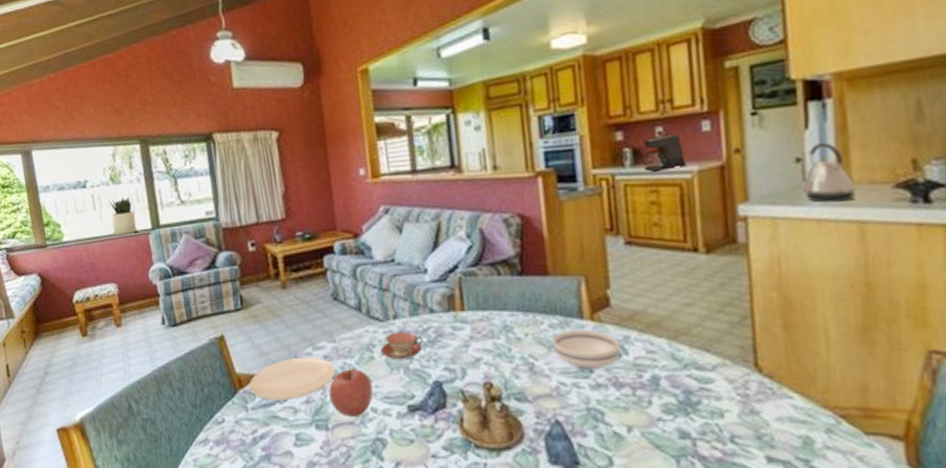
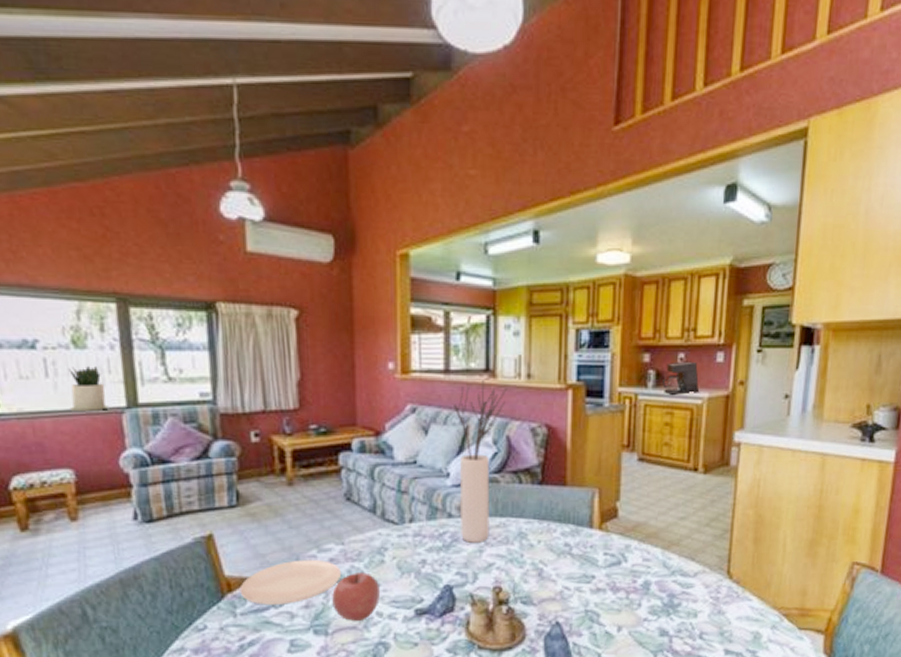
teacup: present [380,331,423,360] -> none [392,535,438,564]
vase: none [424,176,475,338] -> present [454,380,507,543]
bowl: present [552,329,621,370] -> none [562,537,621,575]
kettle: present [802,143,856,203] -> none [786,384,825,436]

